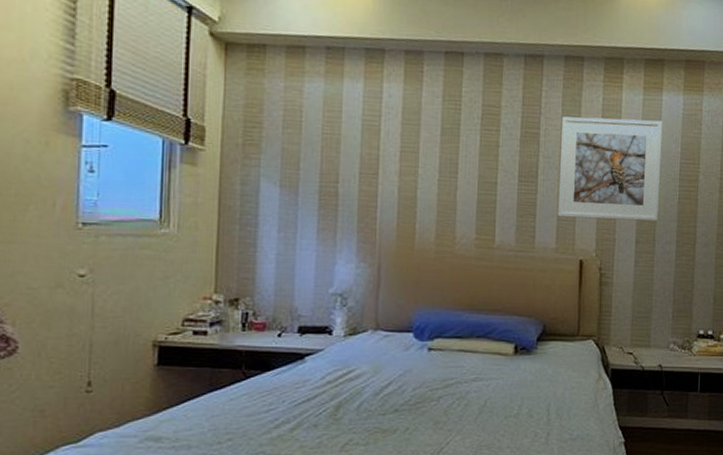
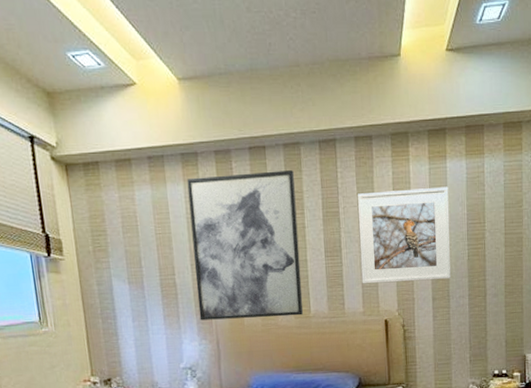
wall art: none [361,76,493,245] -> present [187,170,304,321]

